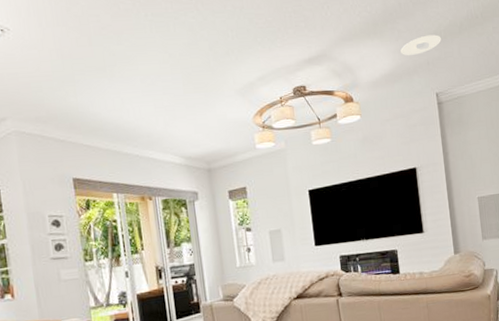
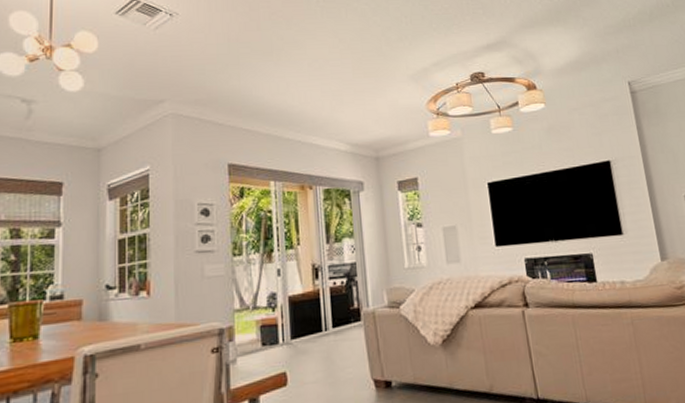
recessed light: present [401,34,441,55] -> none [586,22,631,43]

